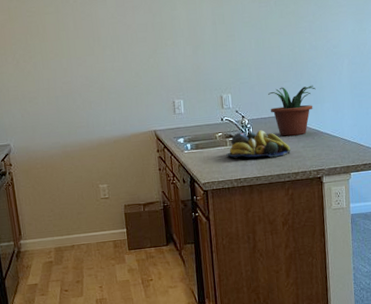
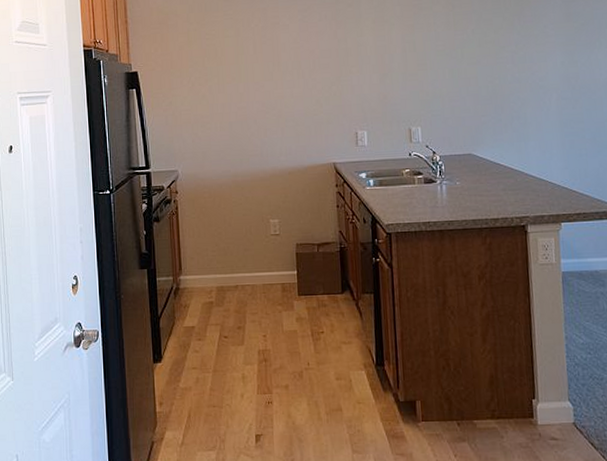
fruit bowl: present [226,130,291,158] -> none [413,168,489,200]
potted plant: present [268,85,316,136] -> none [463,120,519,177]

